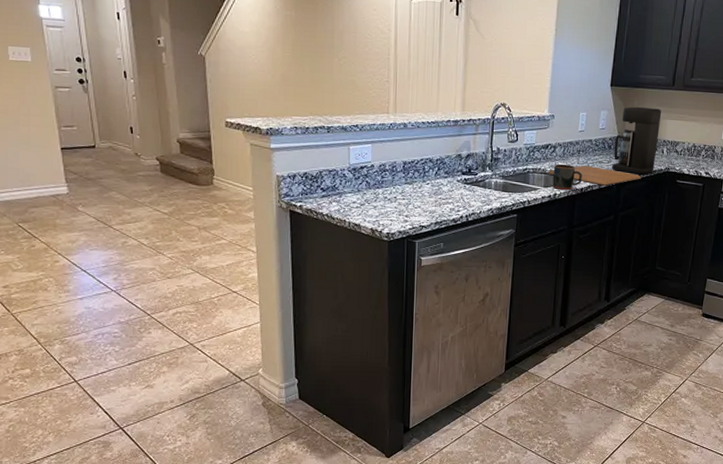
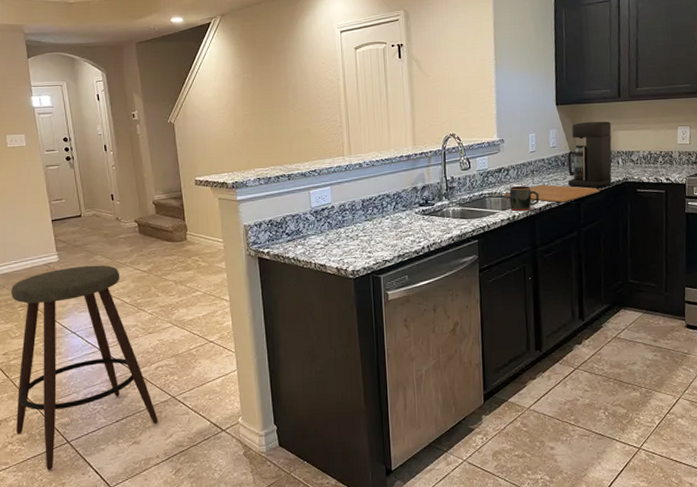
bar stool: none [13,201,174,409] -> present [11,265,158,471]

